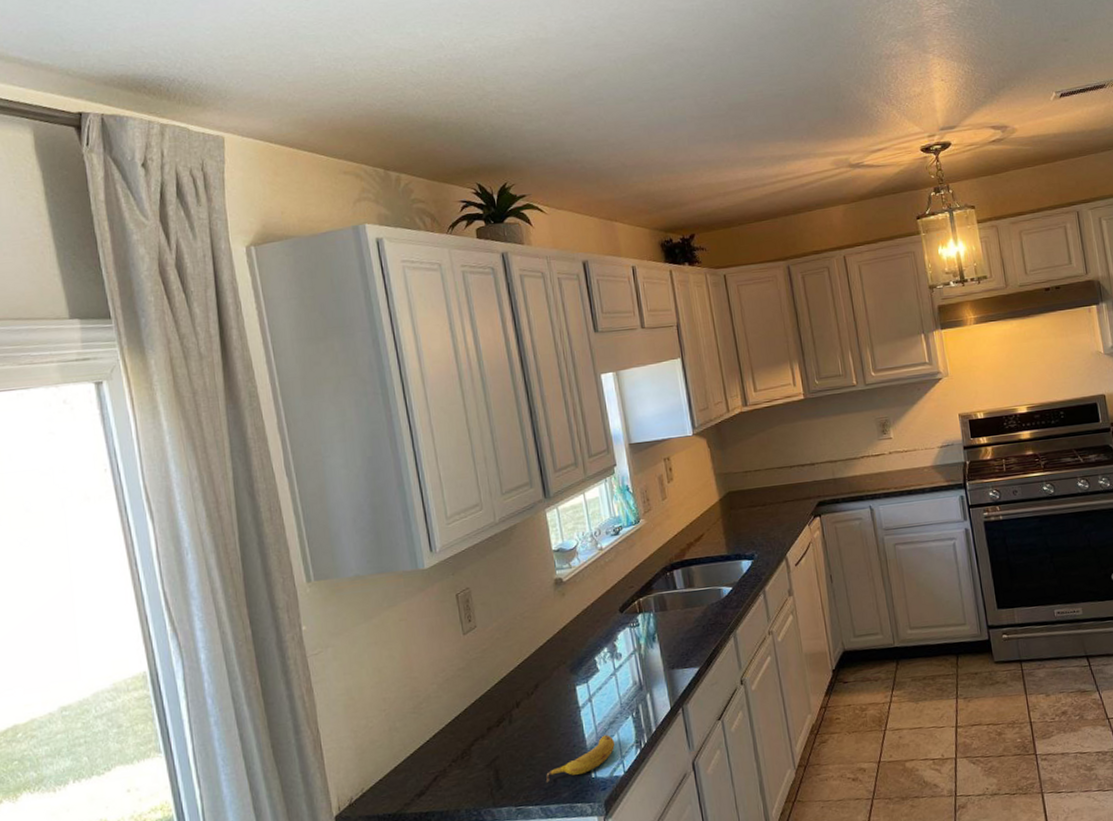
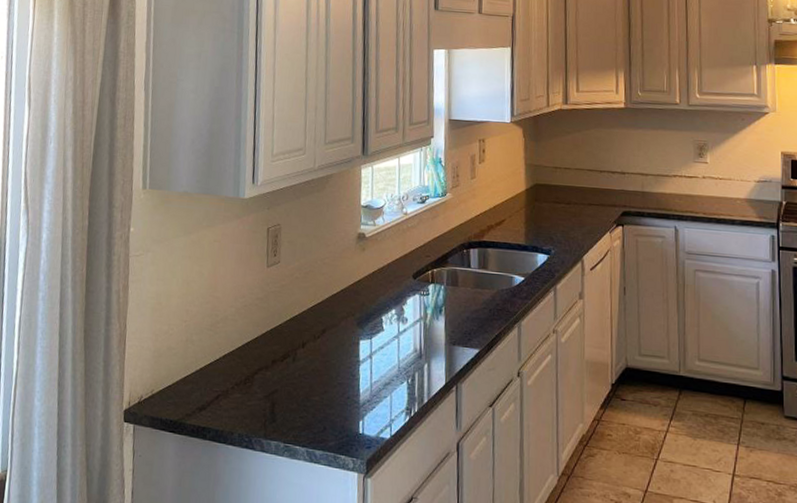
fruit: present [546,734,615,783] -> none [317,394,387,428]

